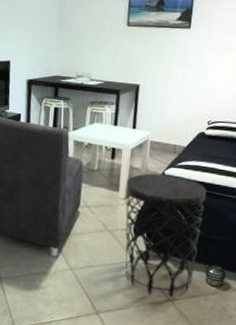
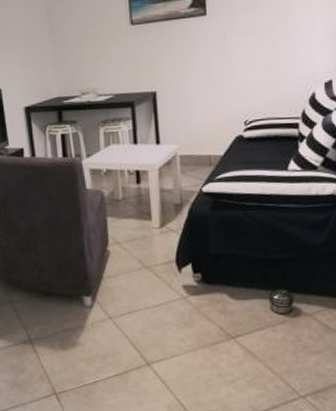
side table: present [125,173,207,298] -> none [159,191,256,336]

